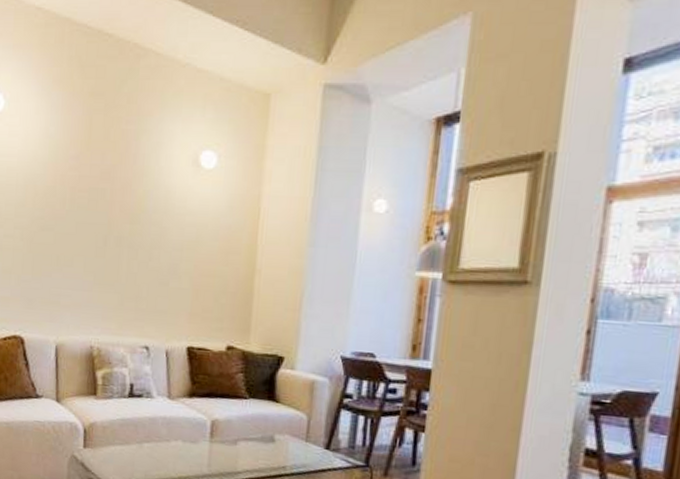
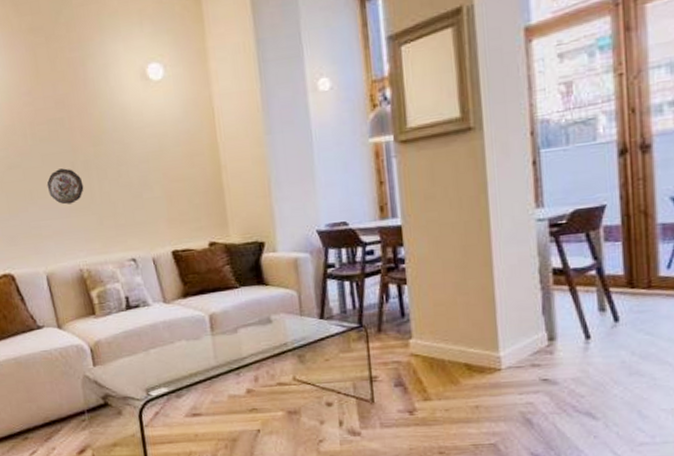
decorative plate: none [75,240,112,278] -> present [46,168,84,205]

